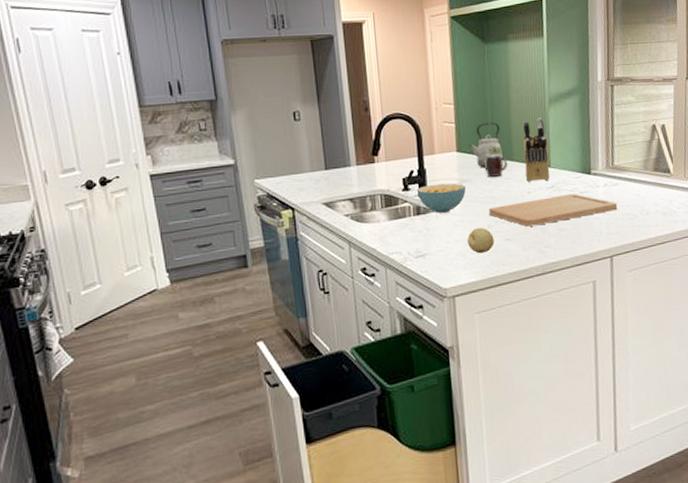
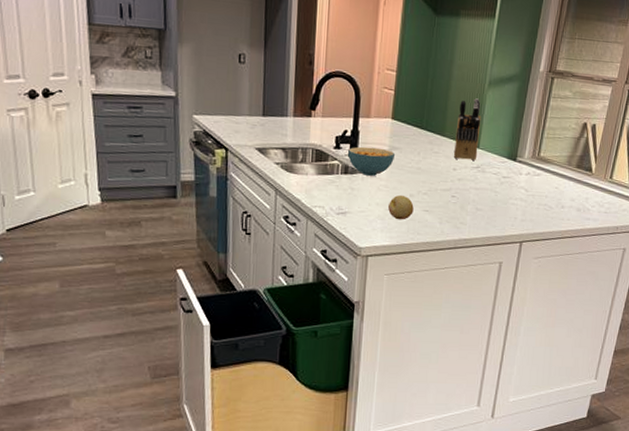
kettle: present [469,122,503,168] -> none [404,94,437,139]
mug: present [484,153,508,177] -> none [416,126,439,149]
cutting board: present [488,194,618,227] -> none [413,176,536,202]

